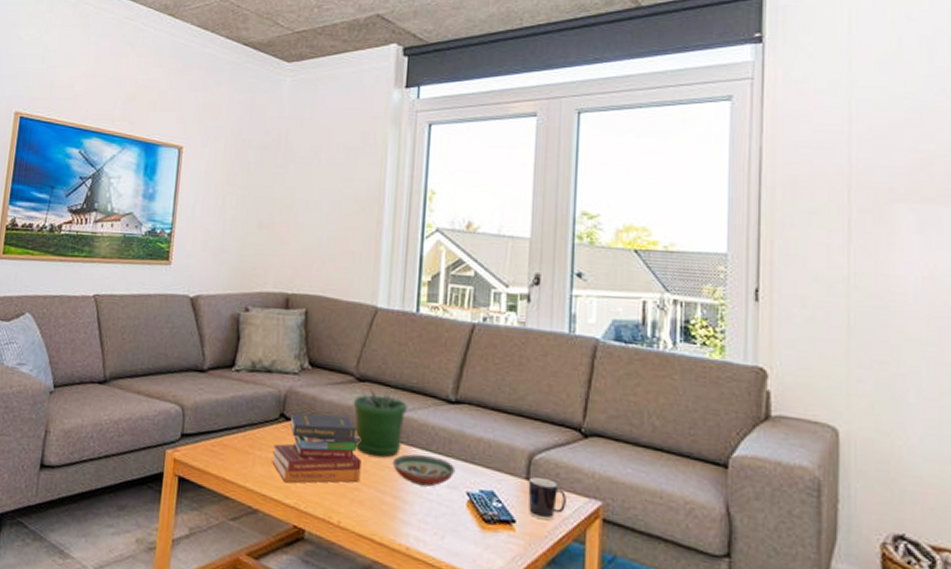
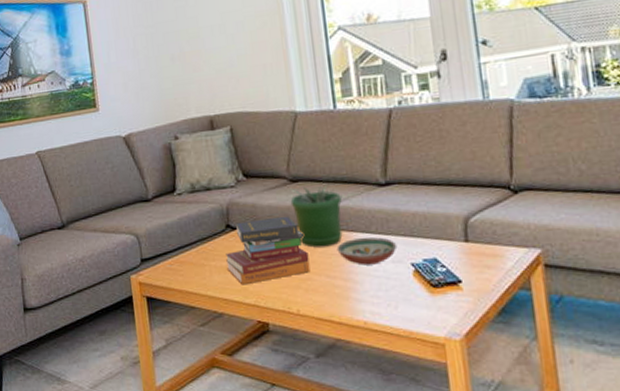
mug: present [528,476,566,521] -> none [467,237,507,276]

